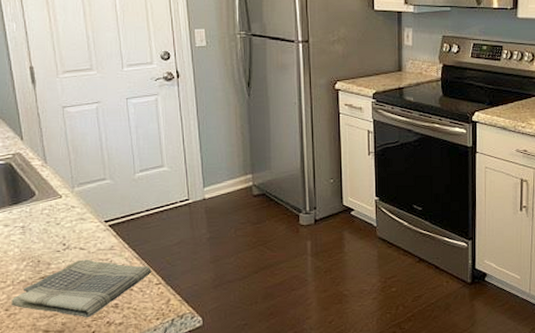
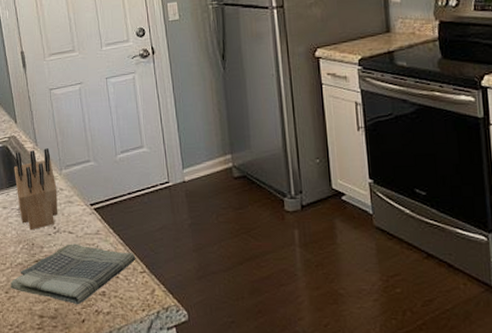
knife block: none [18,166,69,248] -> present [13,148,58,231]

